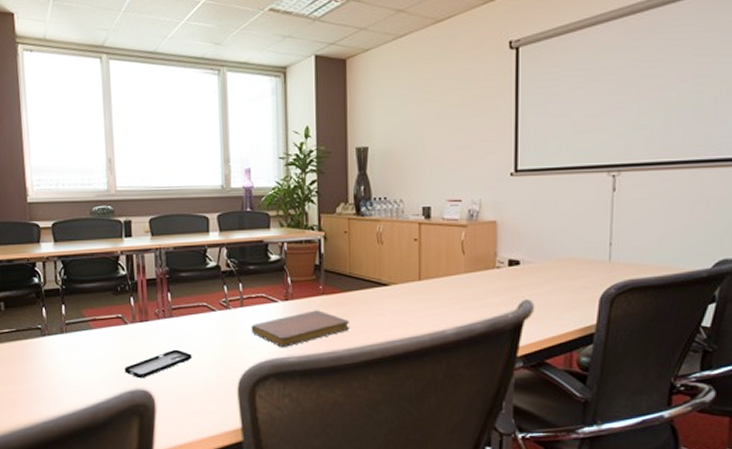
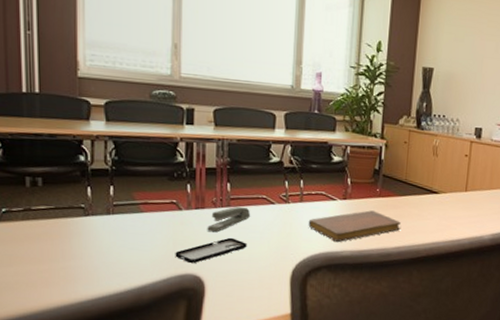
stapler: none [152,316,193,345] -> present [207,206,251,233]

